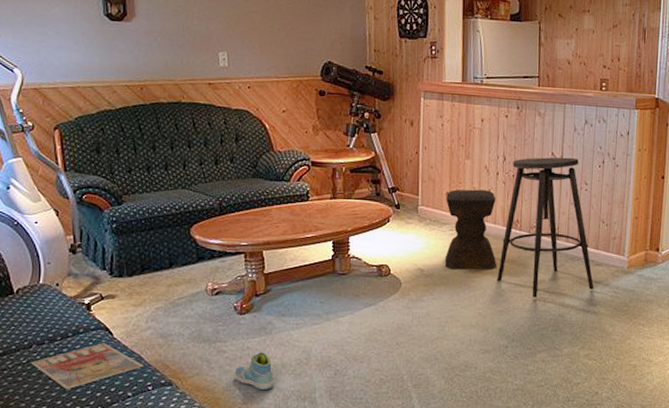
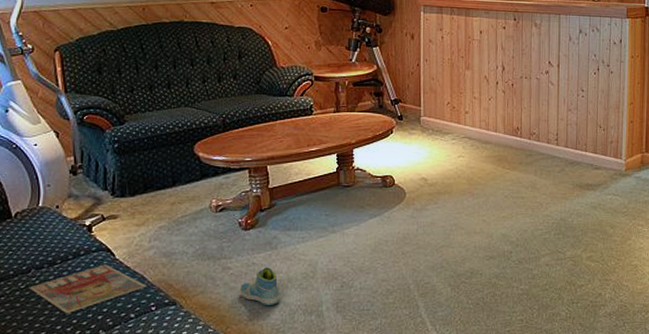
stool: present [445,189,497,269] -> none [448,99,499,177]
stool: present [497,157,594,297] -> none [499,65,594,202]

